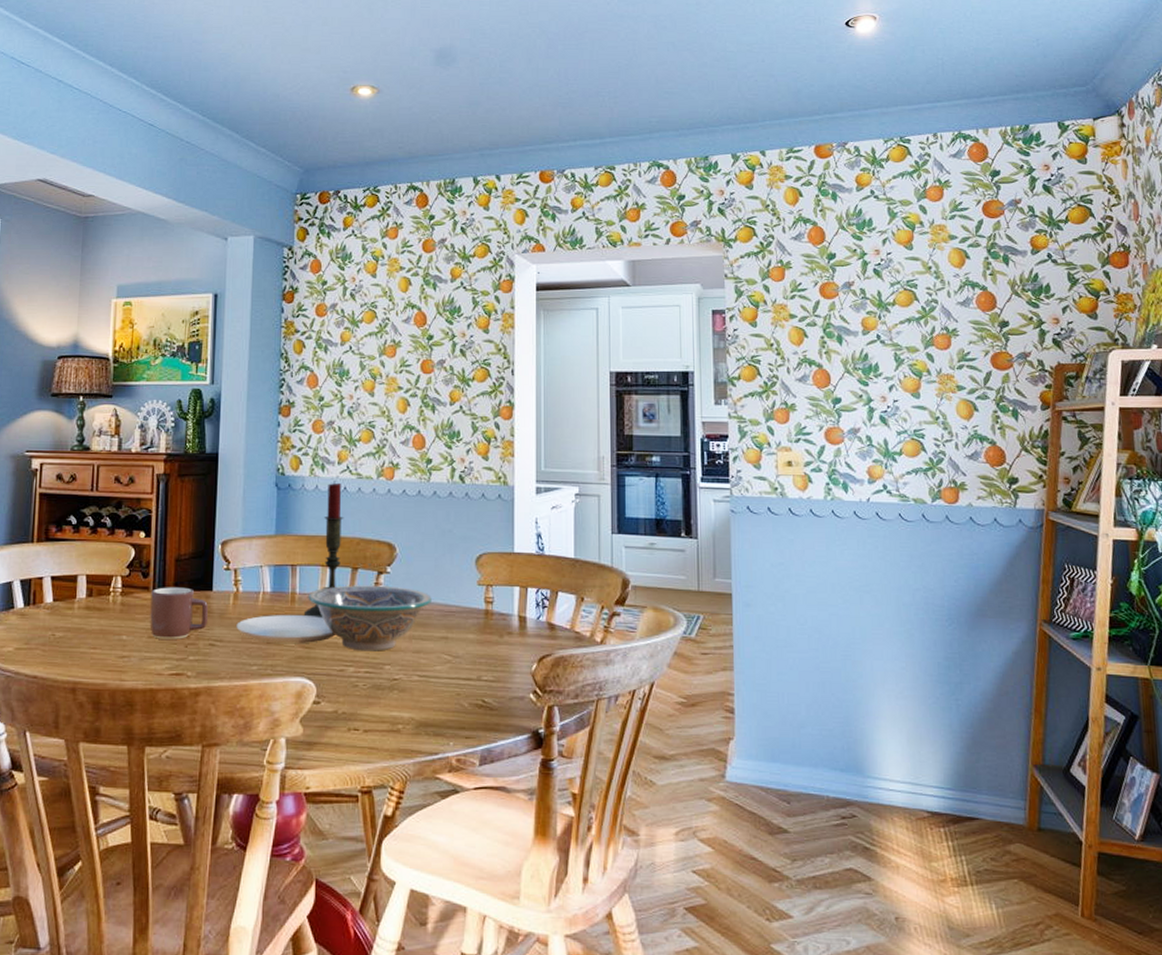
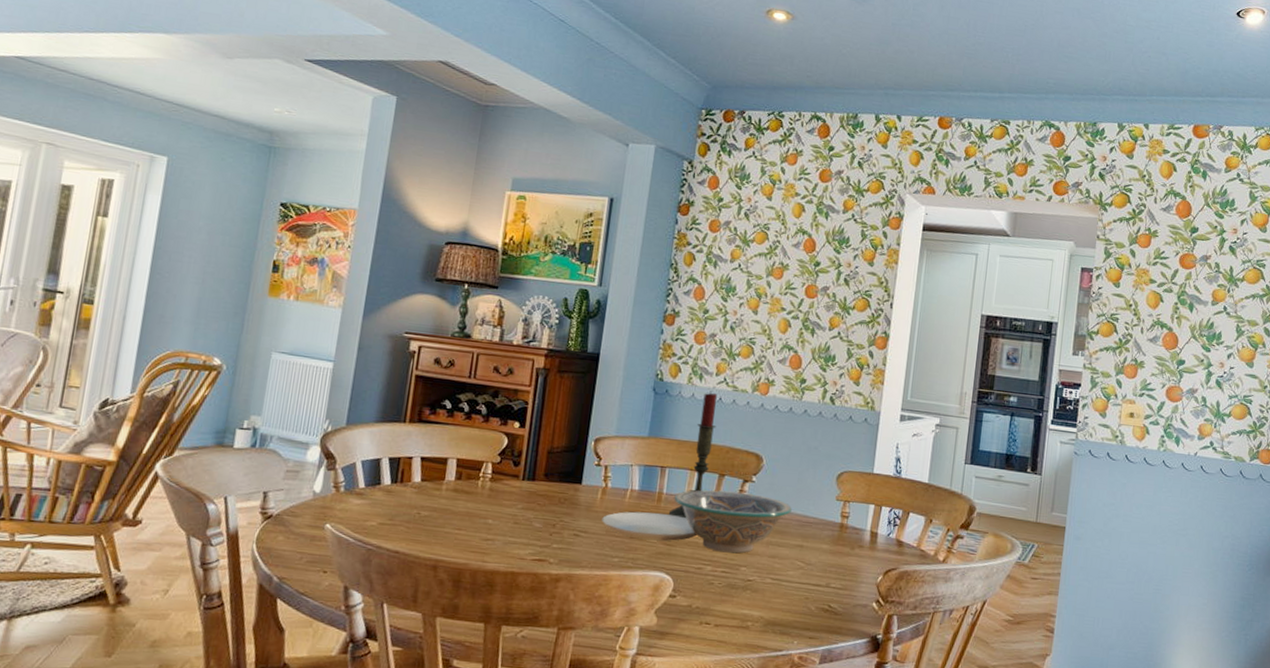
mug: present [149,587,209,641] -> none [516,476,576,528]

